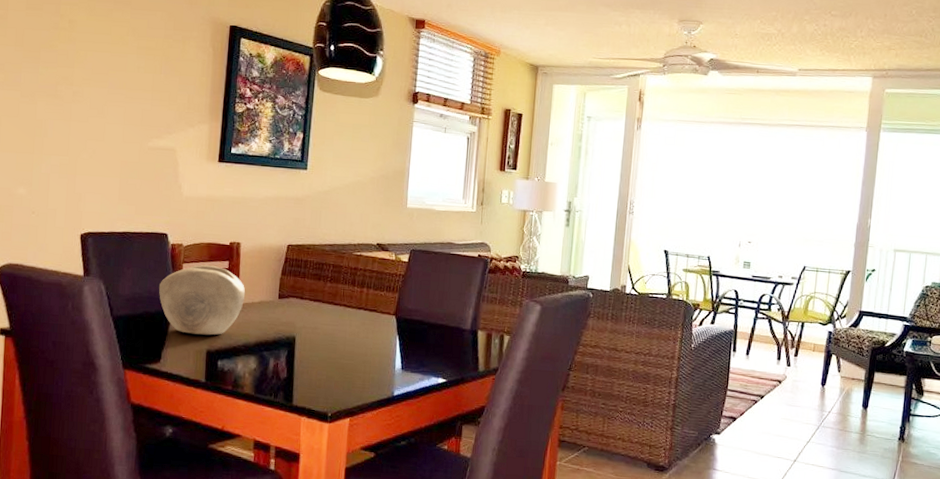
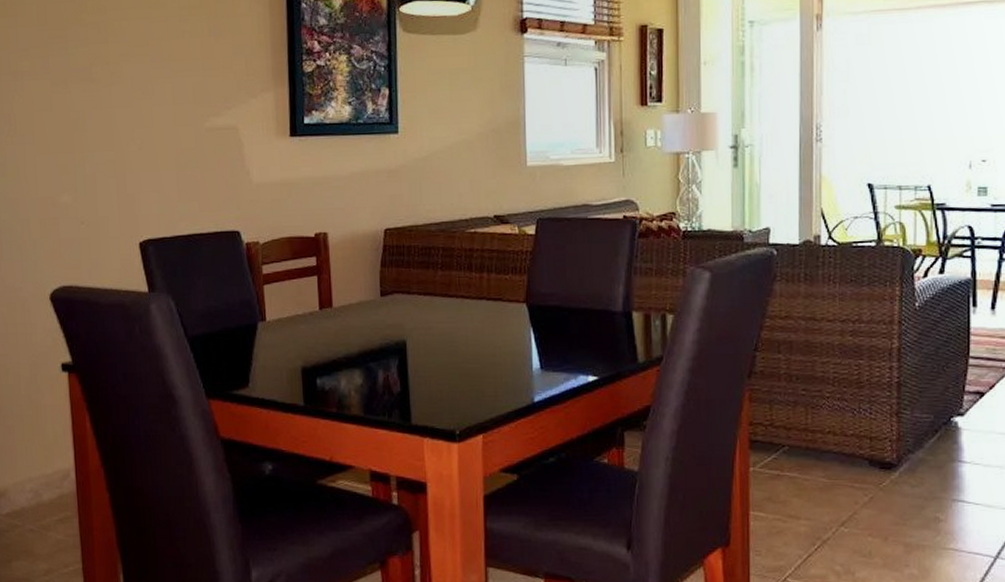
decorative bowl: present [158,265,246,335] -> none [236,264,341,349]

